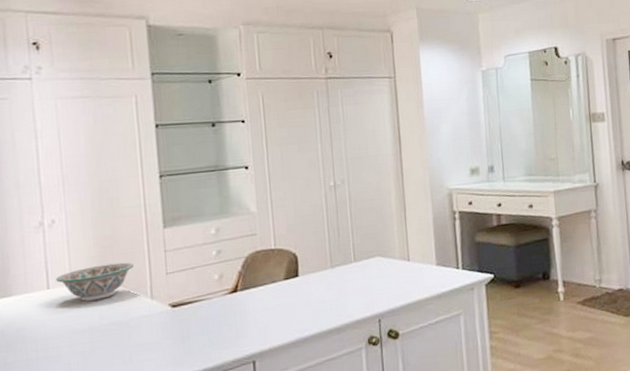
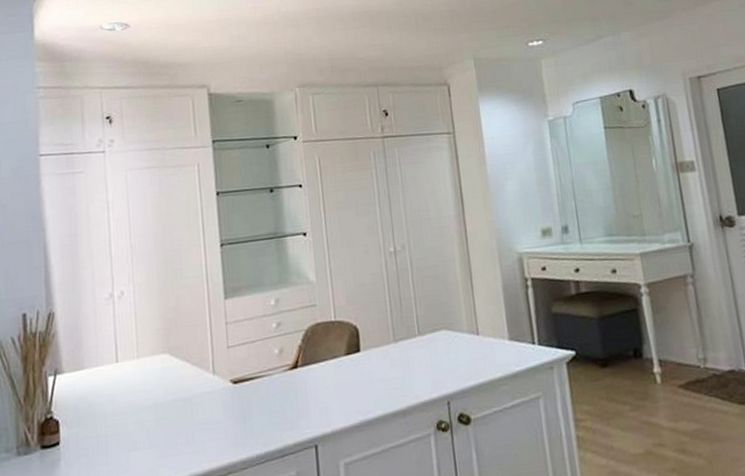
decorative bowl: present [56,262,133,301] -> none [124,335,196,376]

